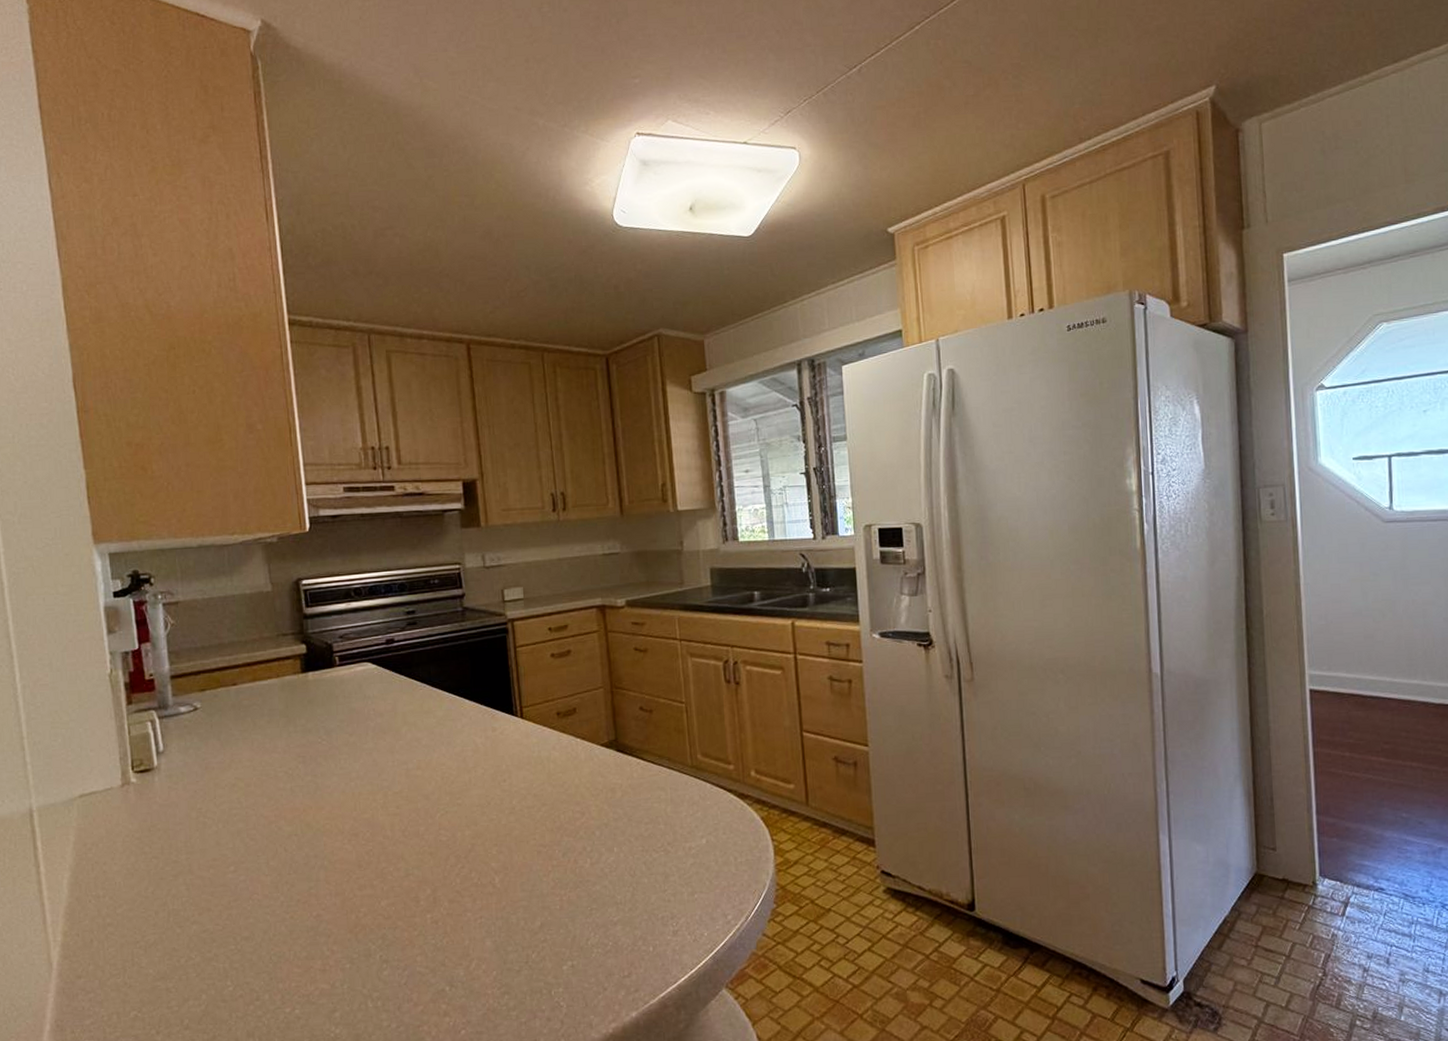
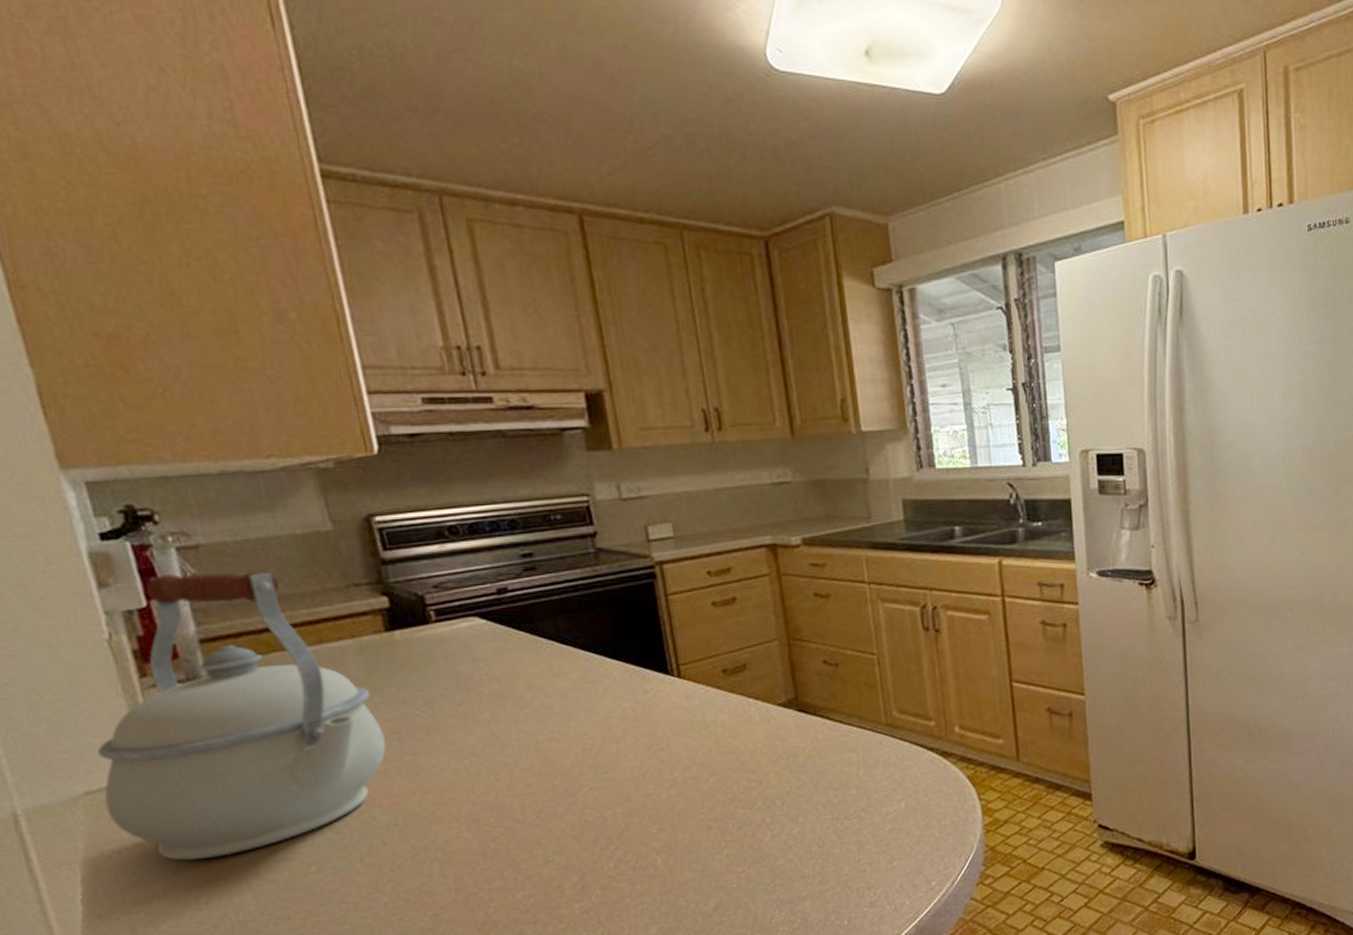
kettle: none [91,622,294,855] -> present [97,571,386,861]

